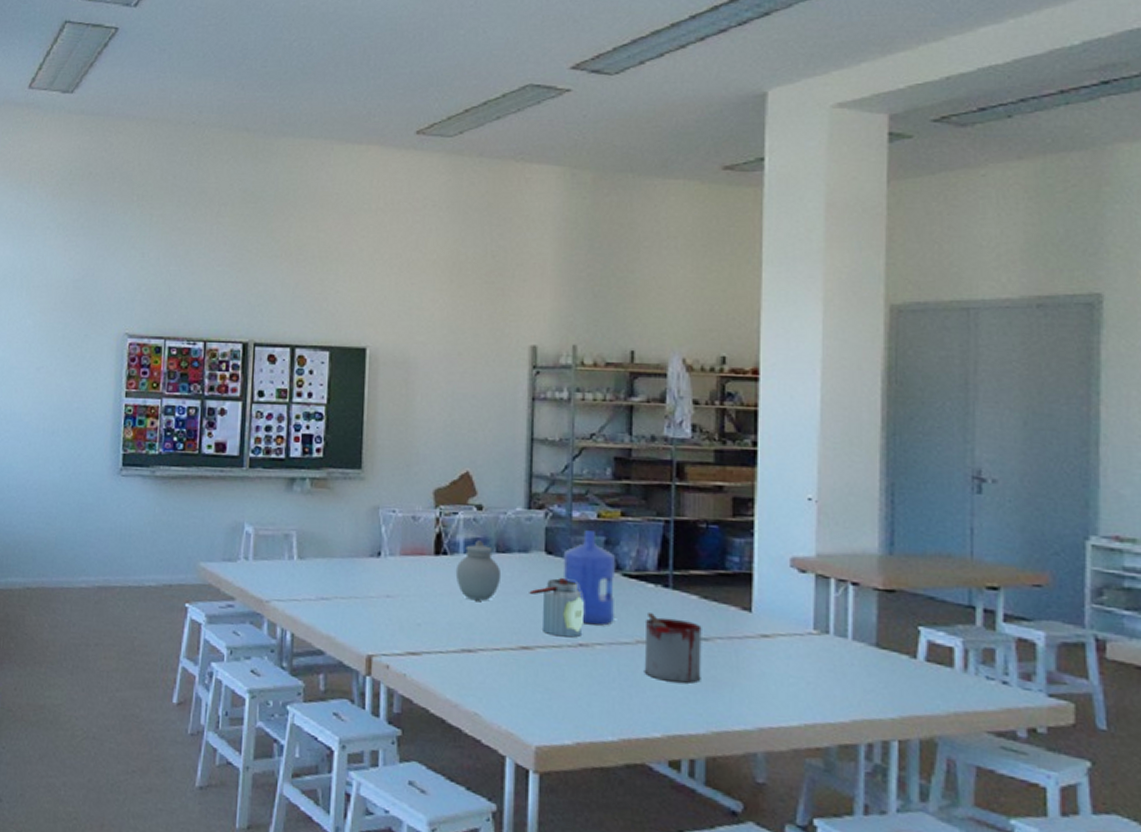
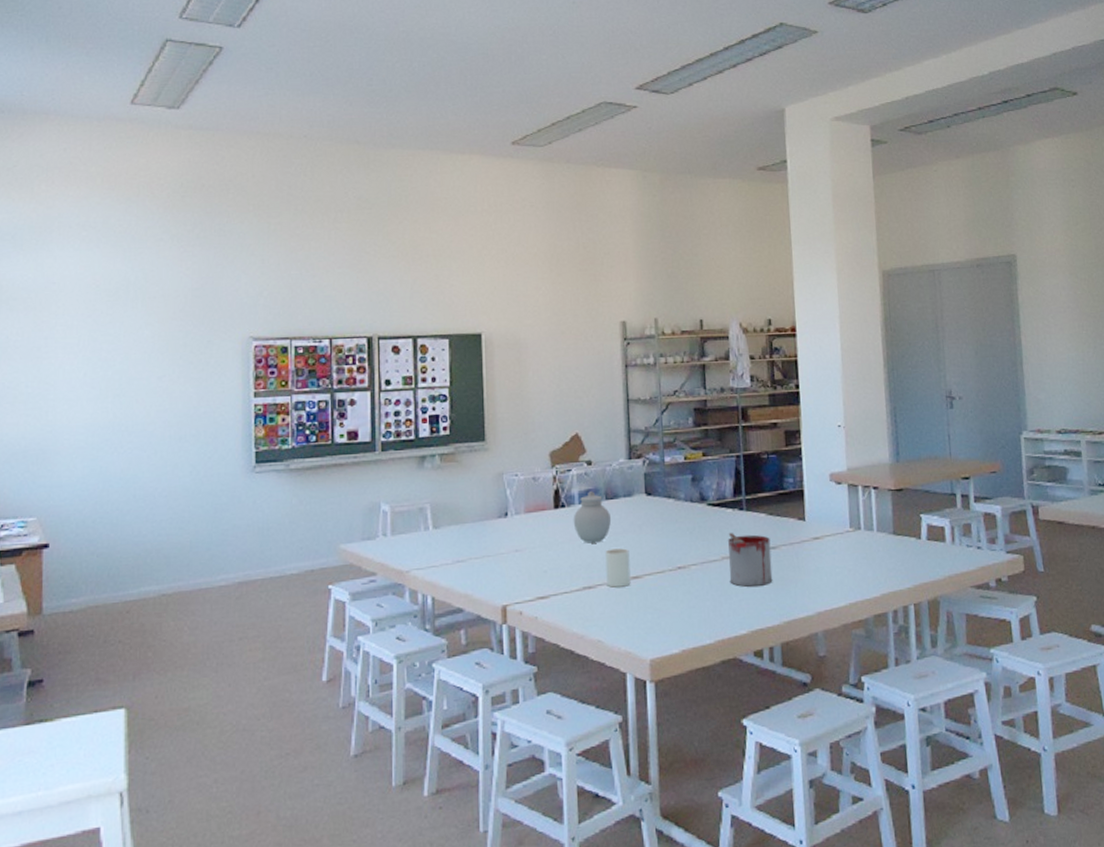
cup: none [490,610,520,657] -> present [605,548,631,588]
paint can: present [529,577,585,638] -> none [635,513,681,564]
water jug: present [562,530,616,625] -> none [660,471,703,550]

